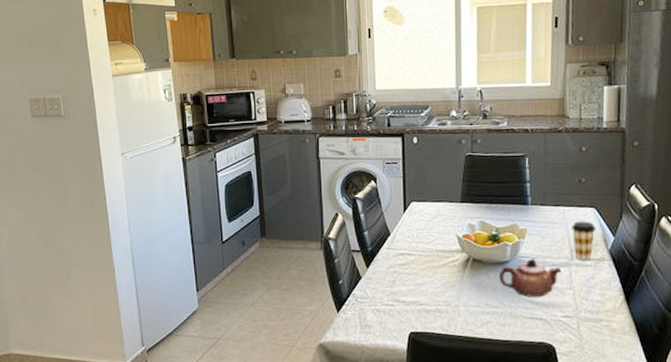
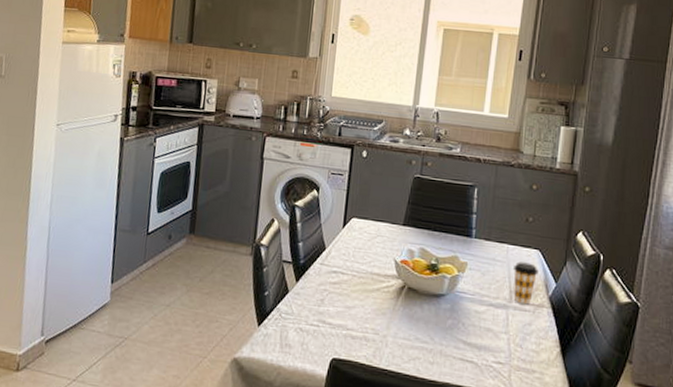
teapot: present [498,258,562,297] -> none [432,294,499,338]

